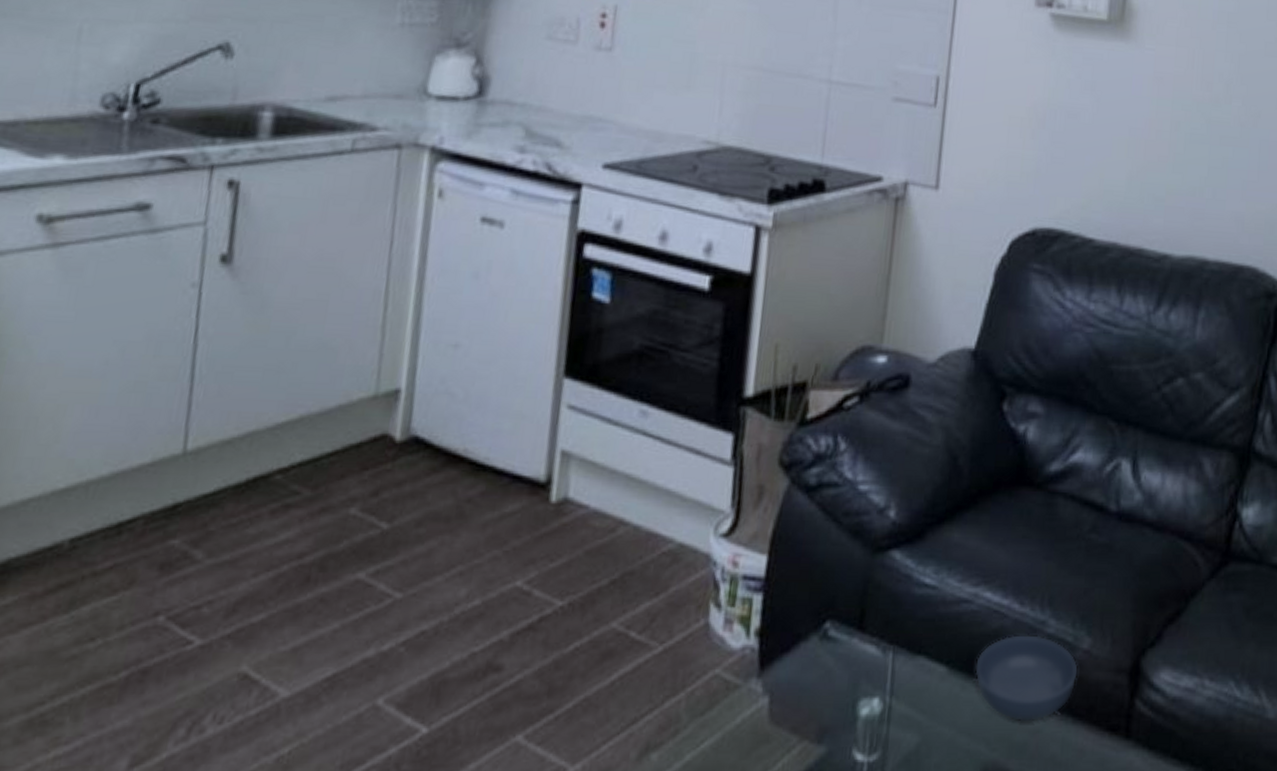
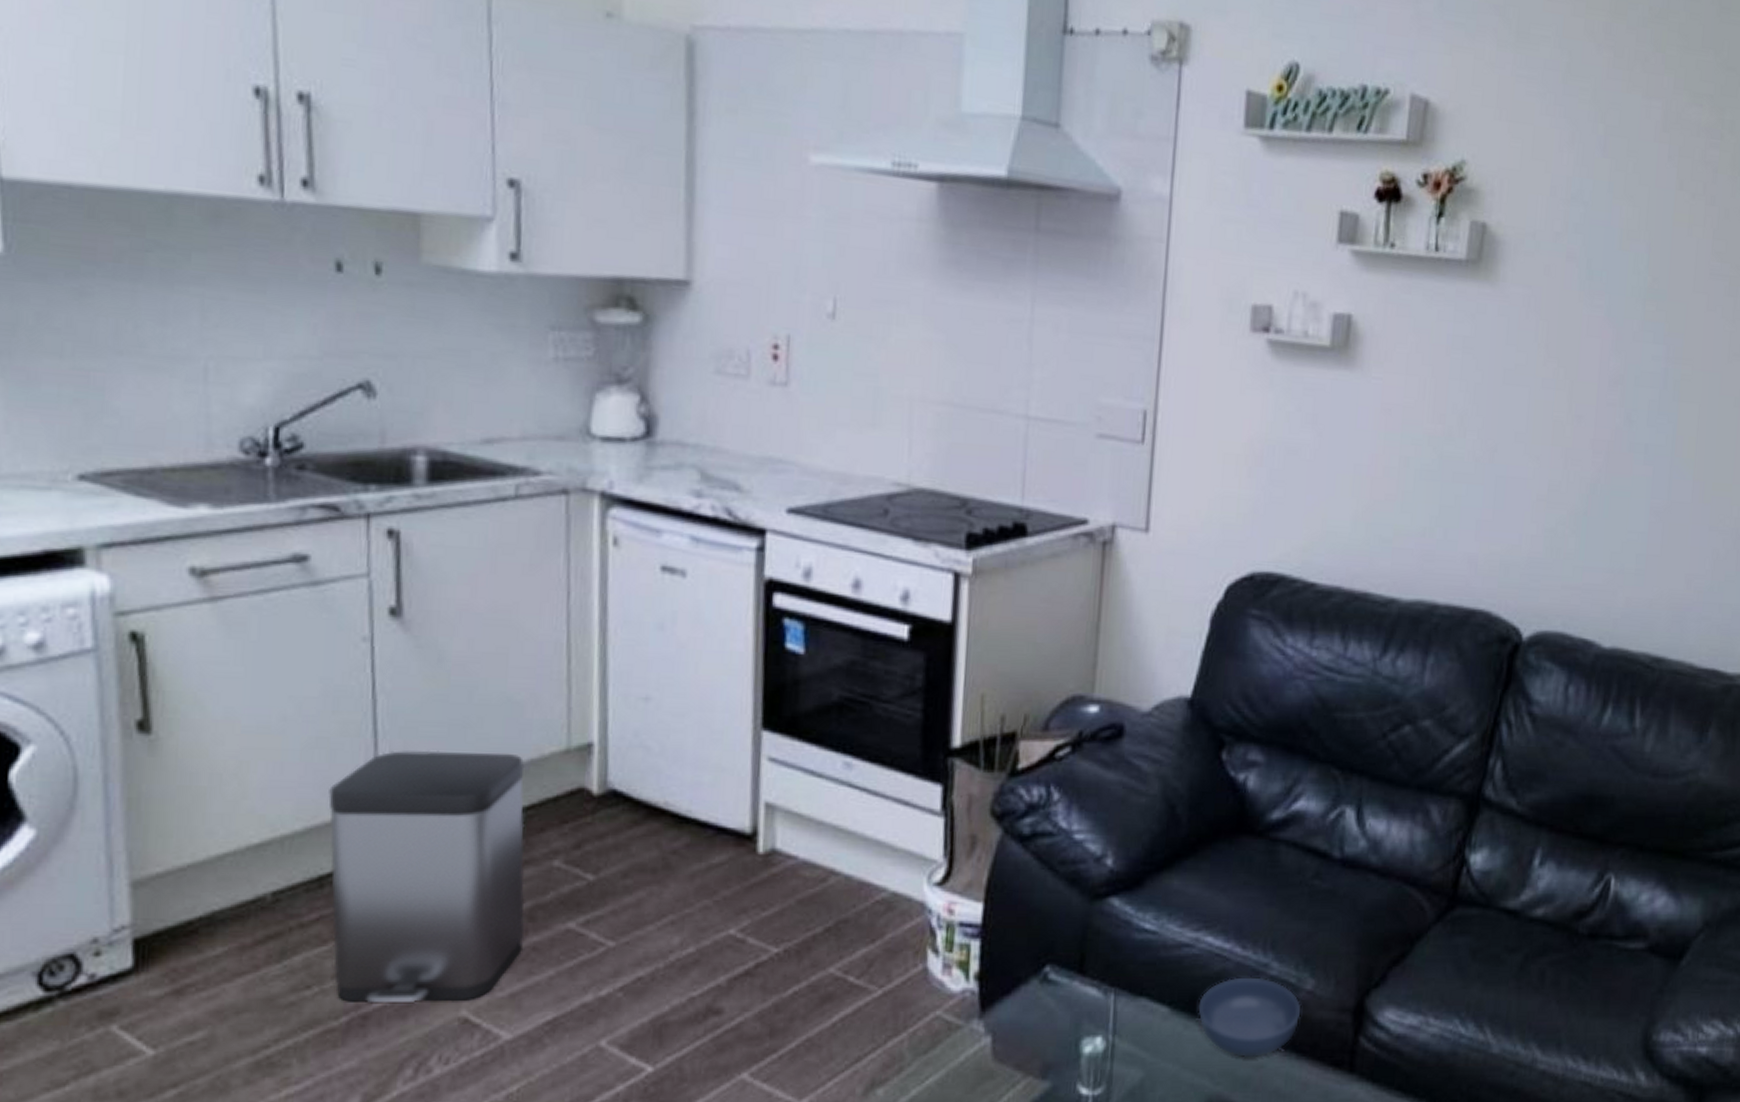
pedal bin: none [120,395,333,658] -> present [328,750,525,1004]

